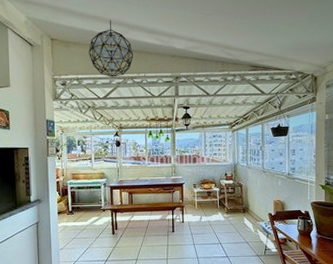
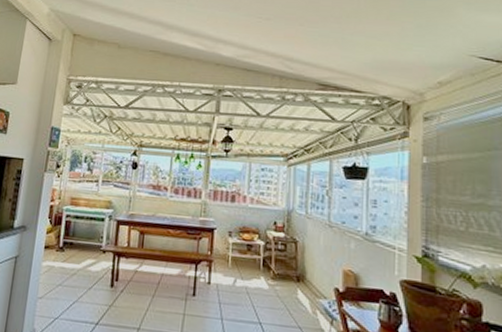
pendant light: present [88,20,134,77] -> none [114,18,169,84]

